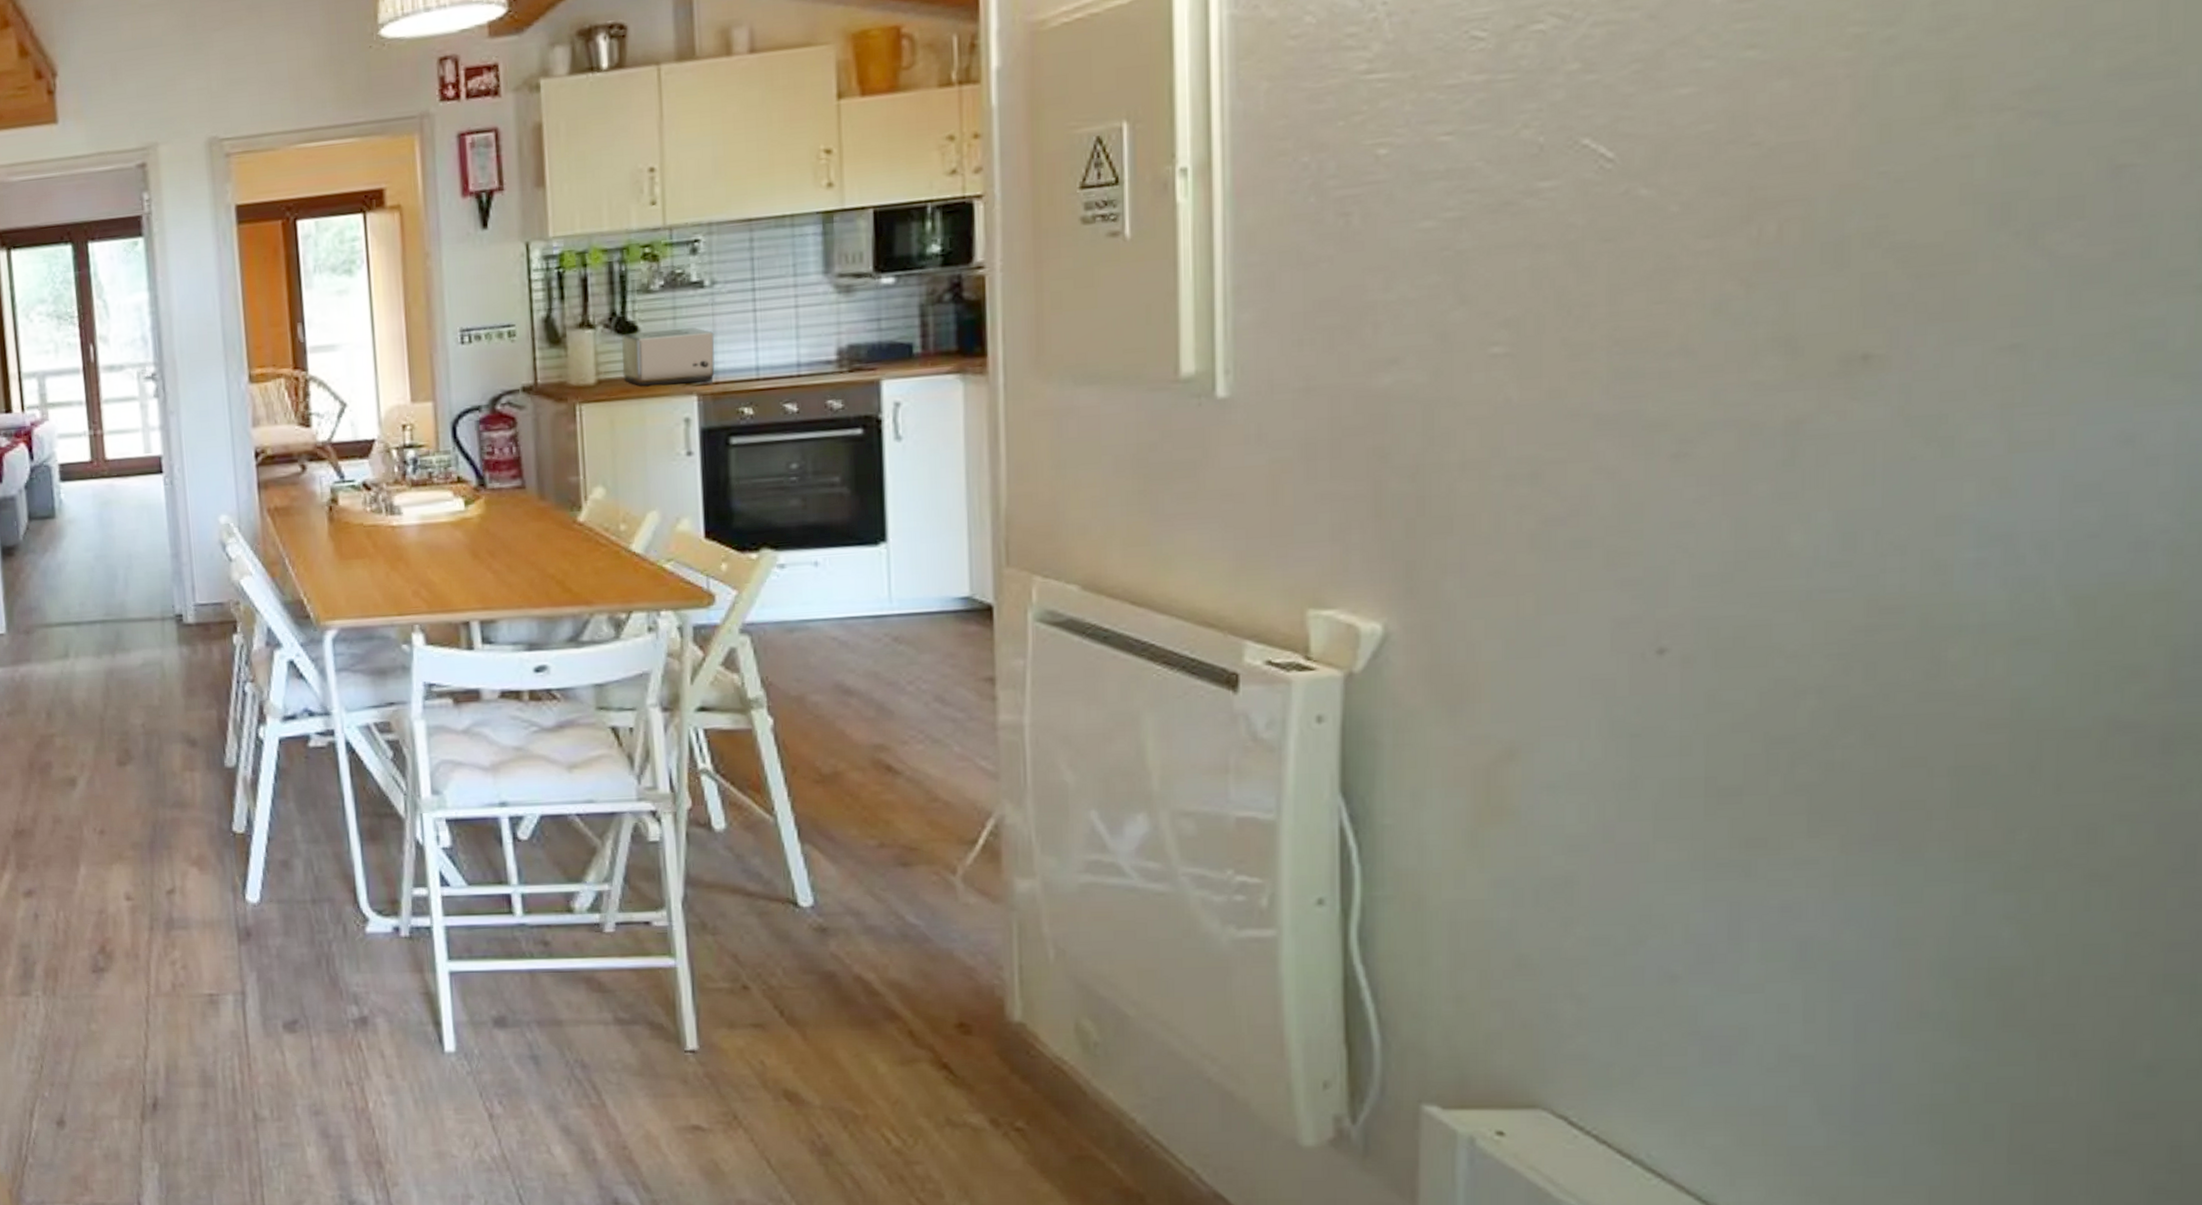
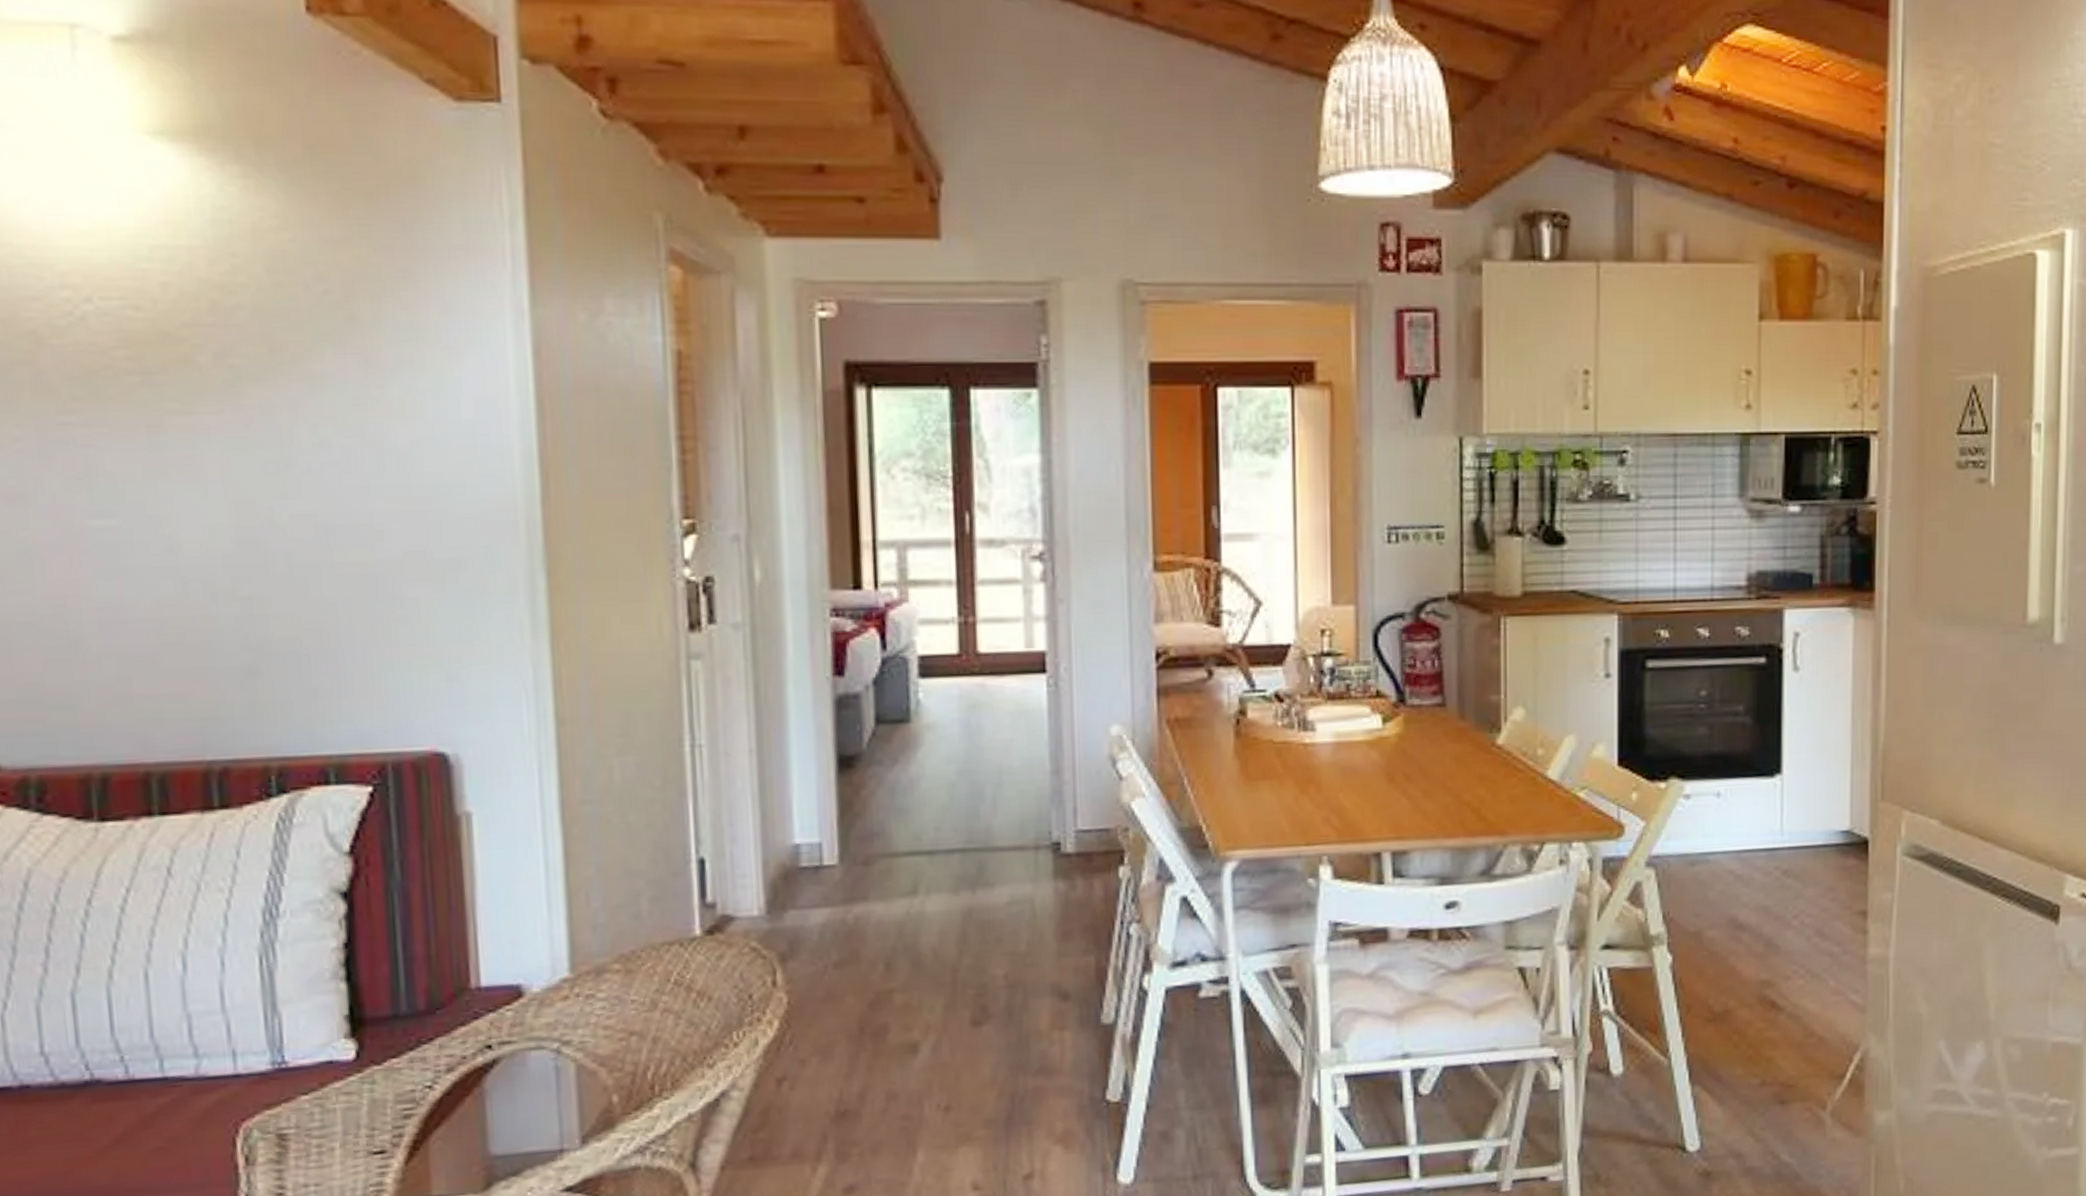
toaster: present [622,328,715,387] -> none [1548,543,1637,603]

